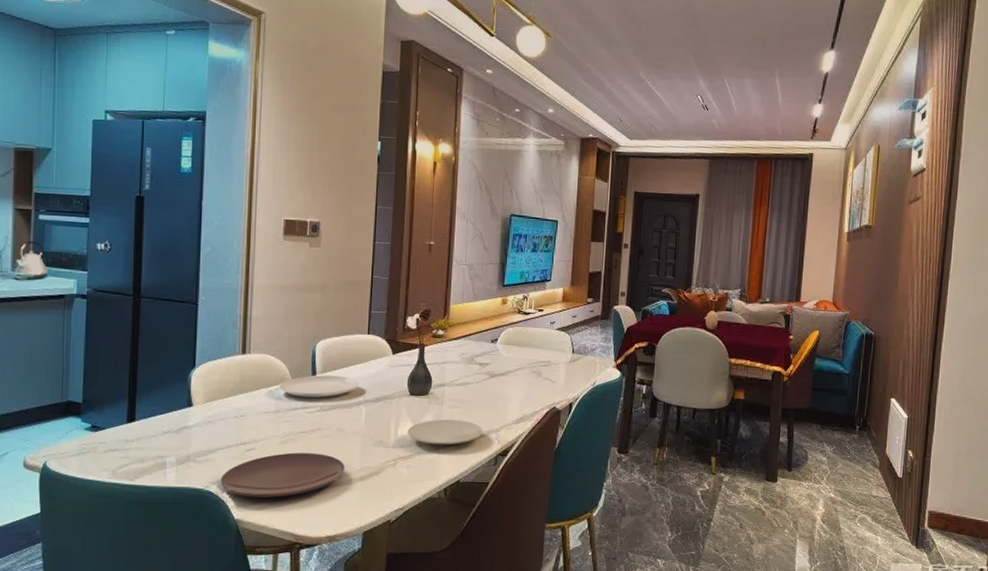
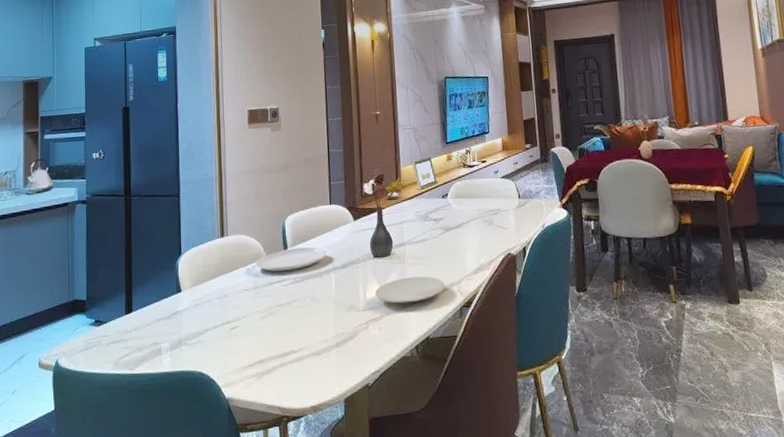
plate: present [220,452,345,498] -> none [210,324,321,375]
picture frame: none [463,298,488,332] -> present [412,157,437,191]

